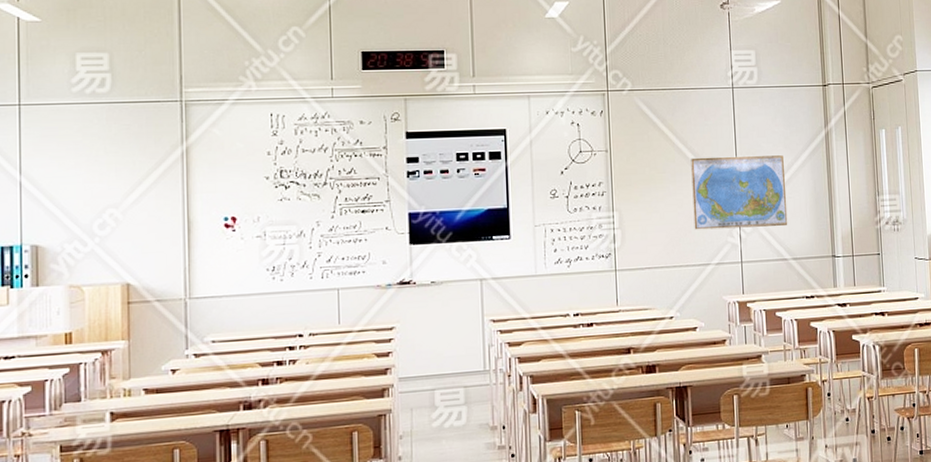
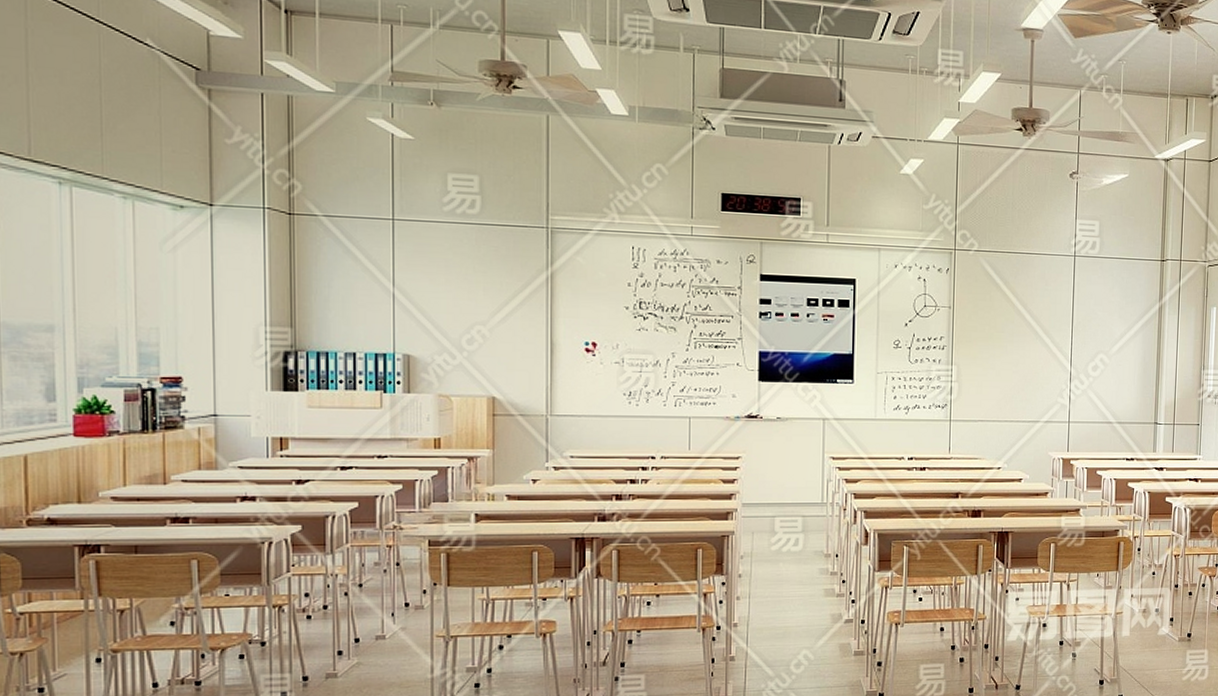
world map: present [691,155,788,230] -> none [1027,320,1117,391]

